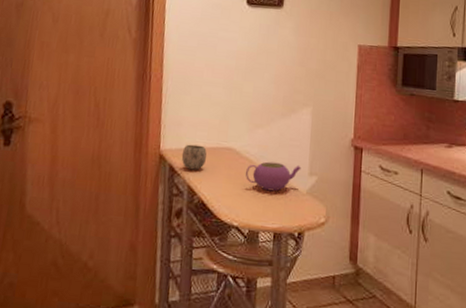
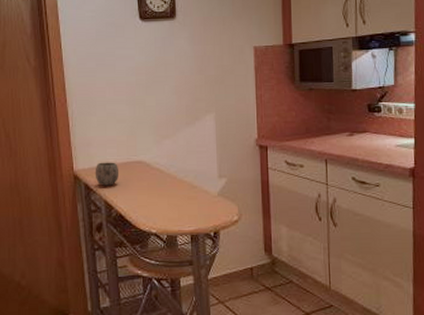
teapot: present [246,161,302,192] -> none [158,169,211,197]

